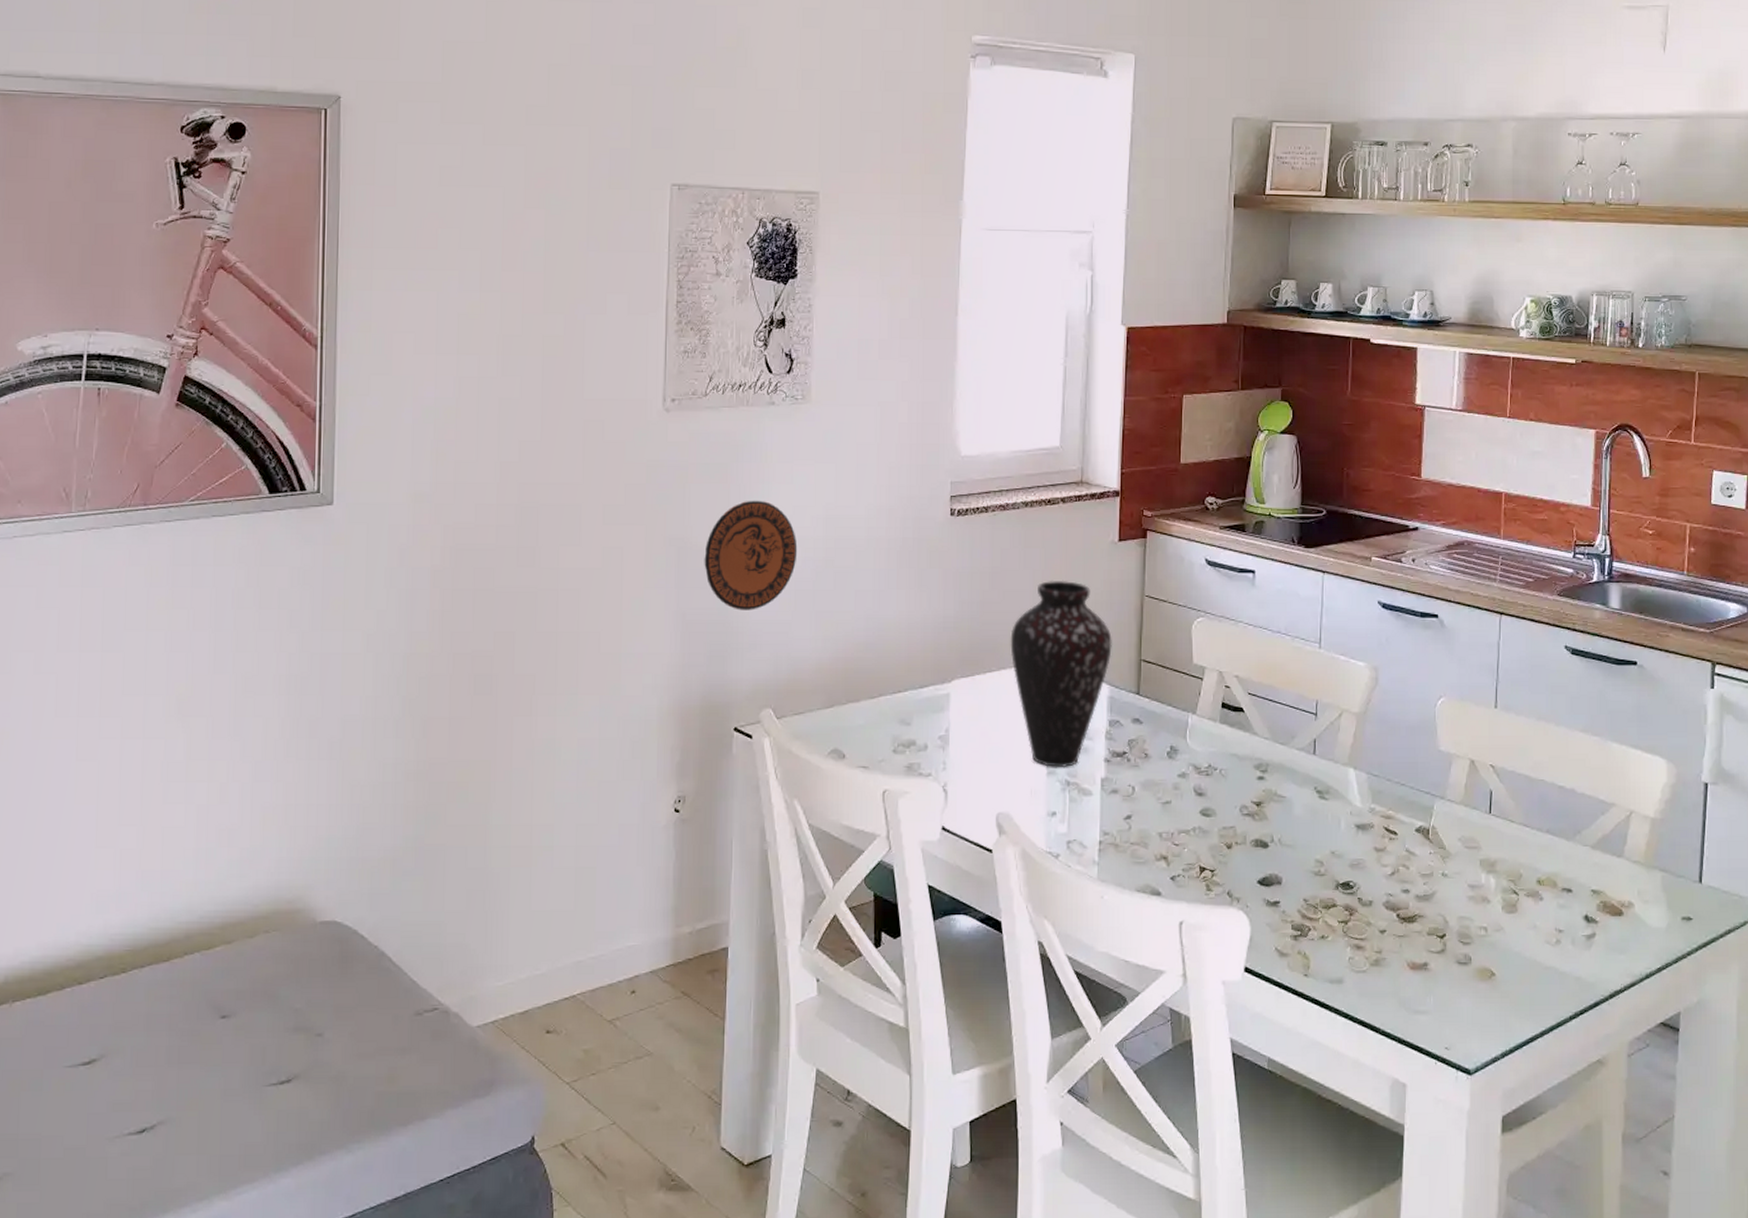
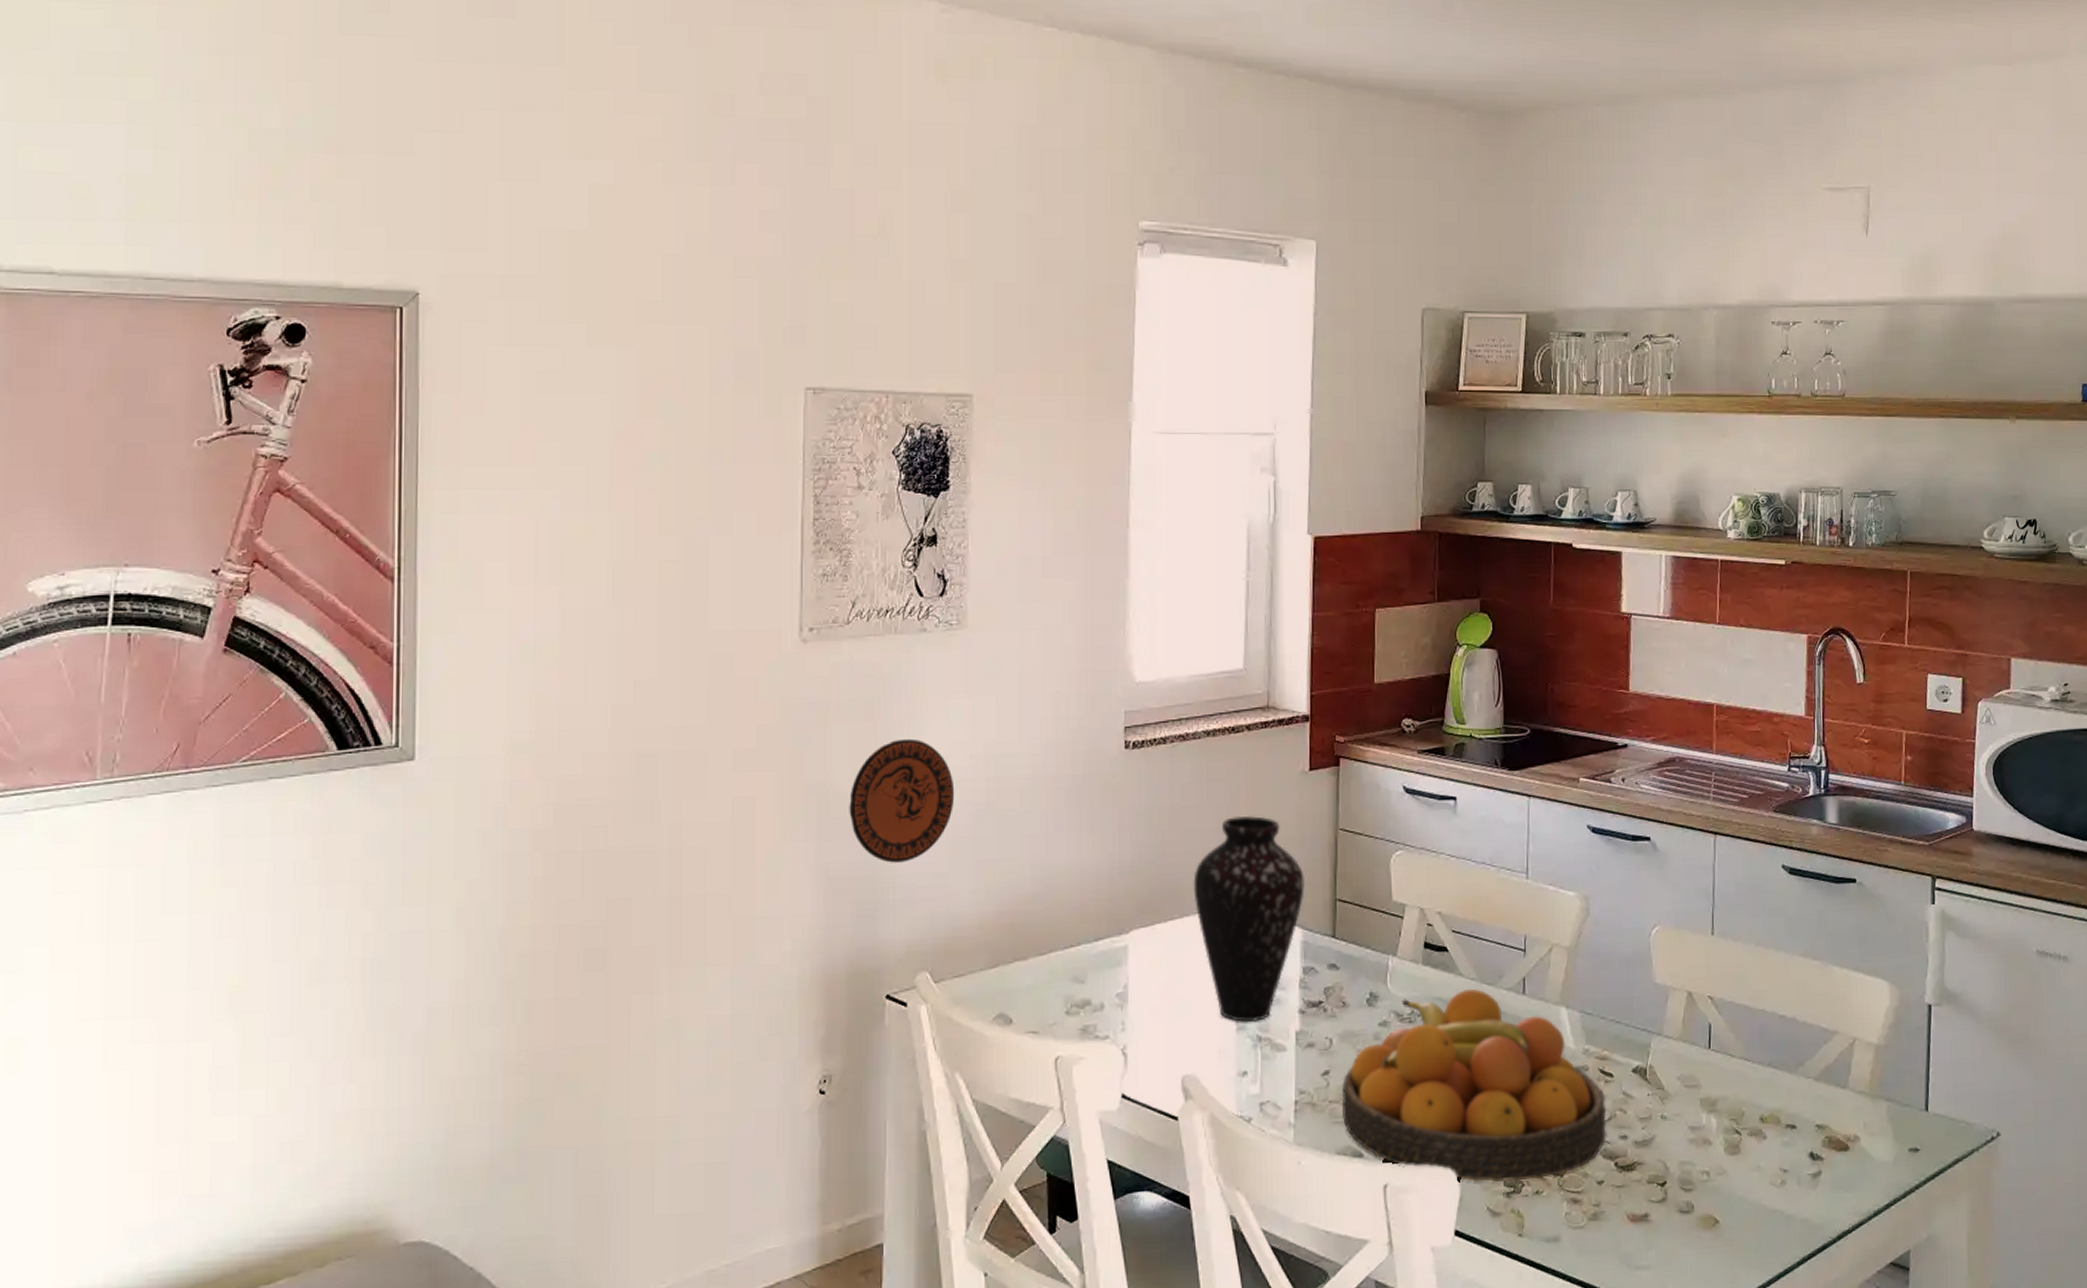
fruit bowl: none [1142,748,1389,926] -> present [1341,989,1606,1182]

